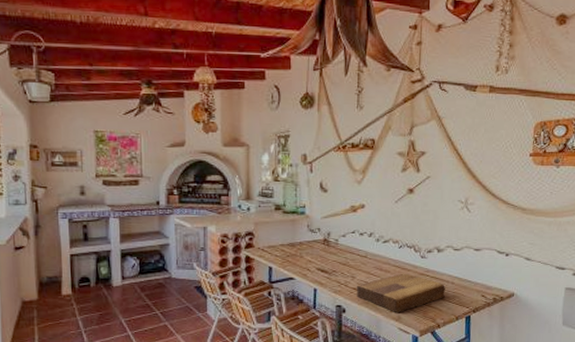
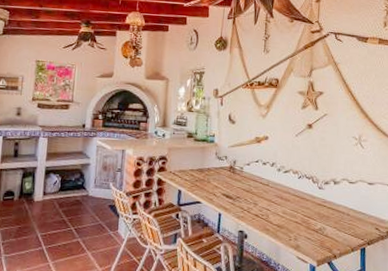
cutting board: present [356,273,445,312] -> none [258,202,341,241]

